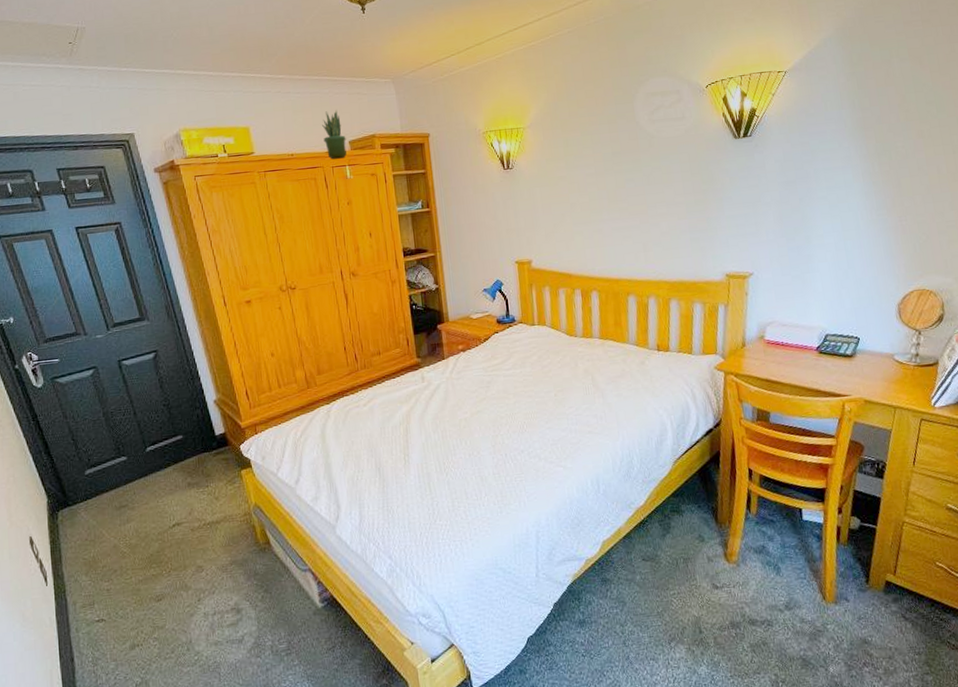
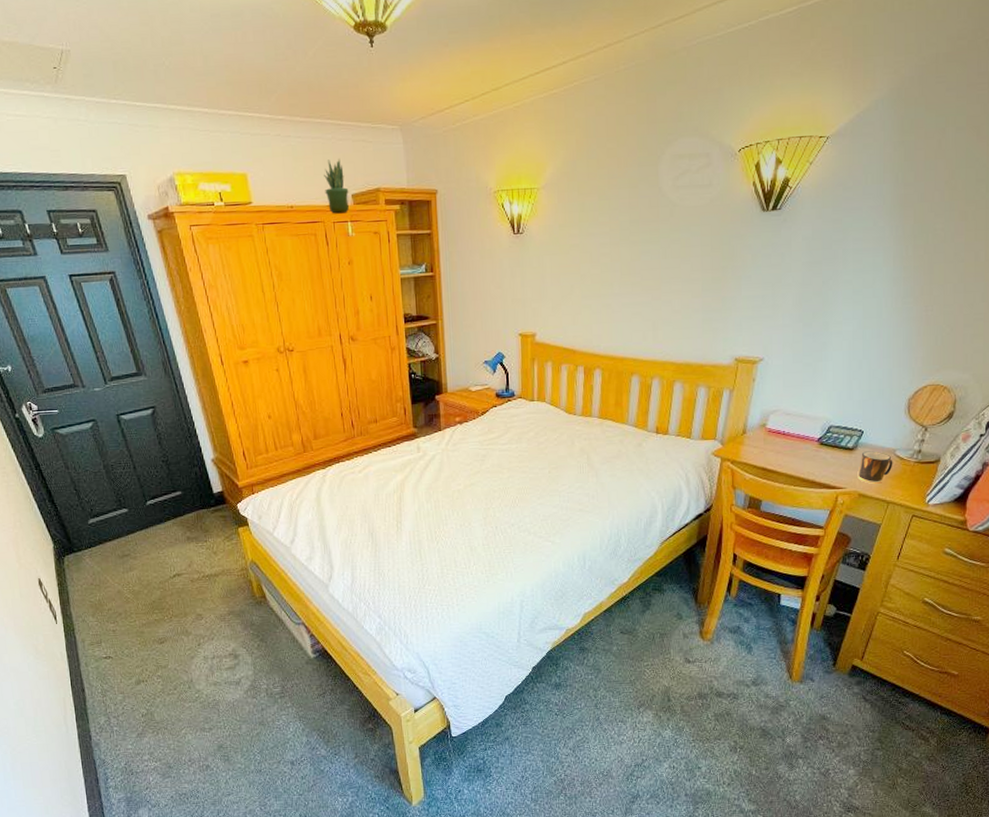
mug: none [861,357,894,390] -> present [857,451,893,484]

